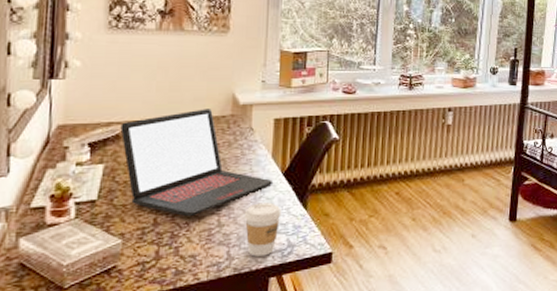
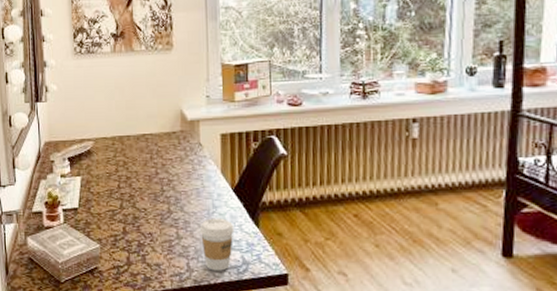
laptop: present [120,109,272,217] -> none [90,125,223,228]

